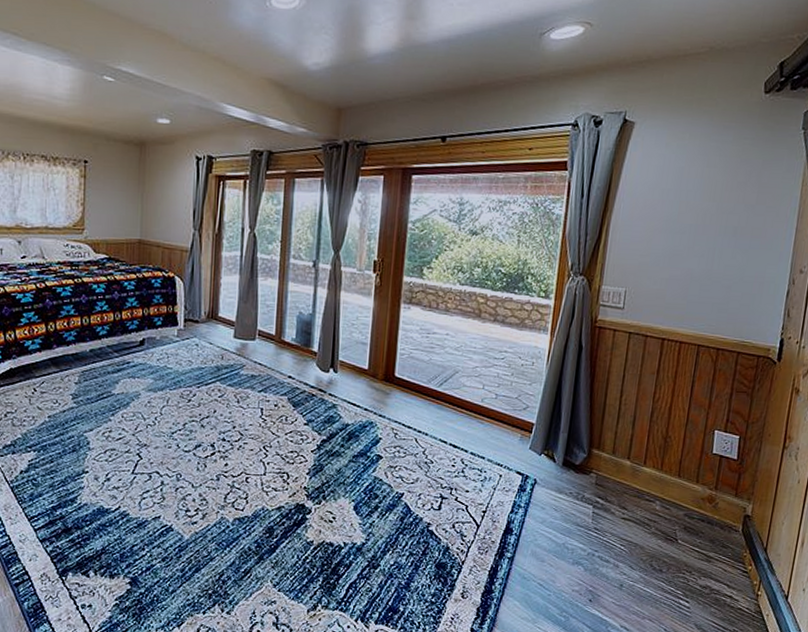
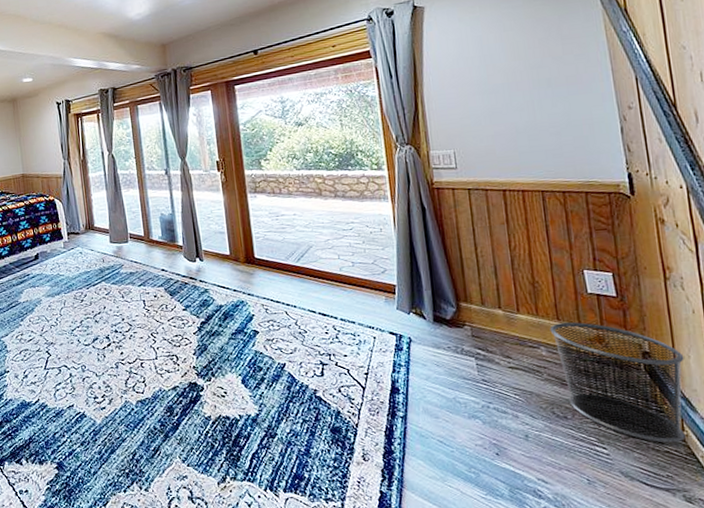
waste bin: none [667,480,779,601] -> present [550,322,685,443]

